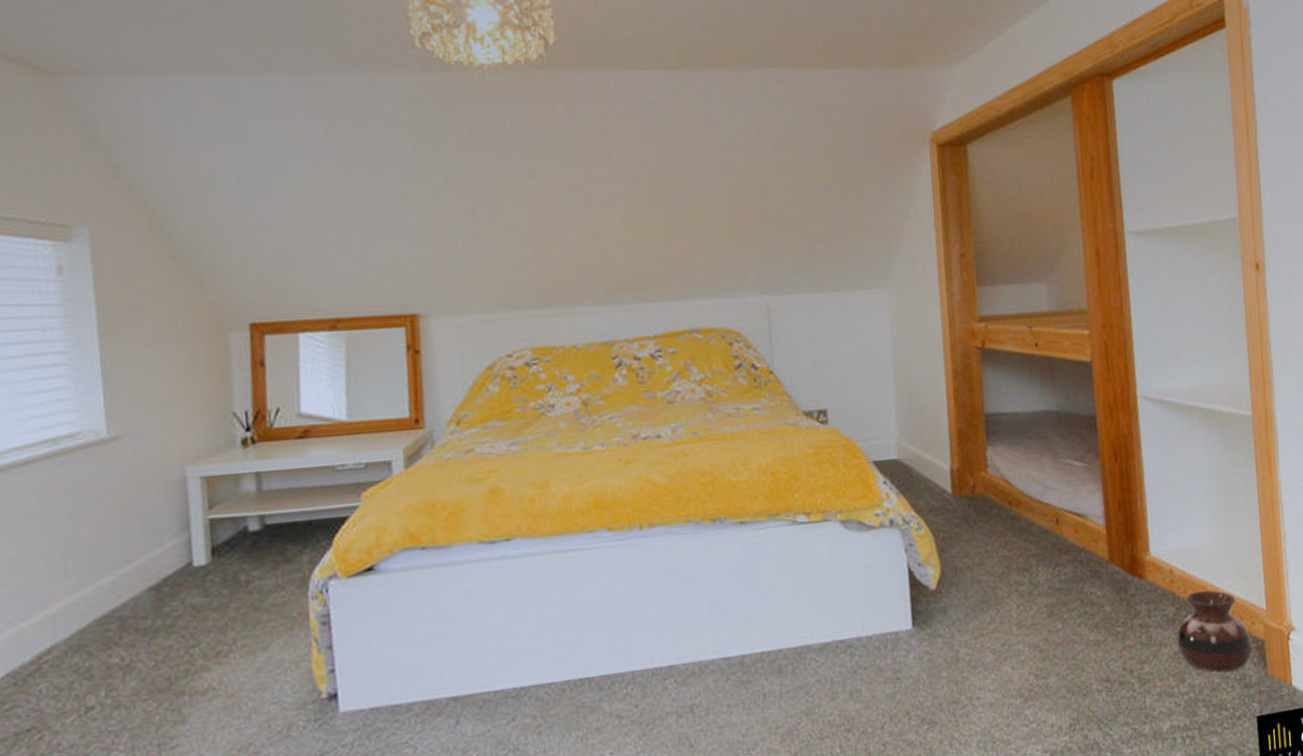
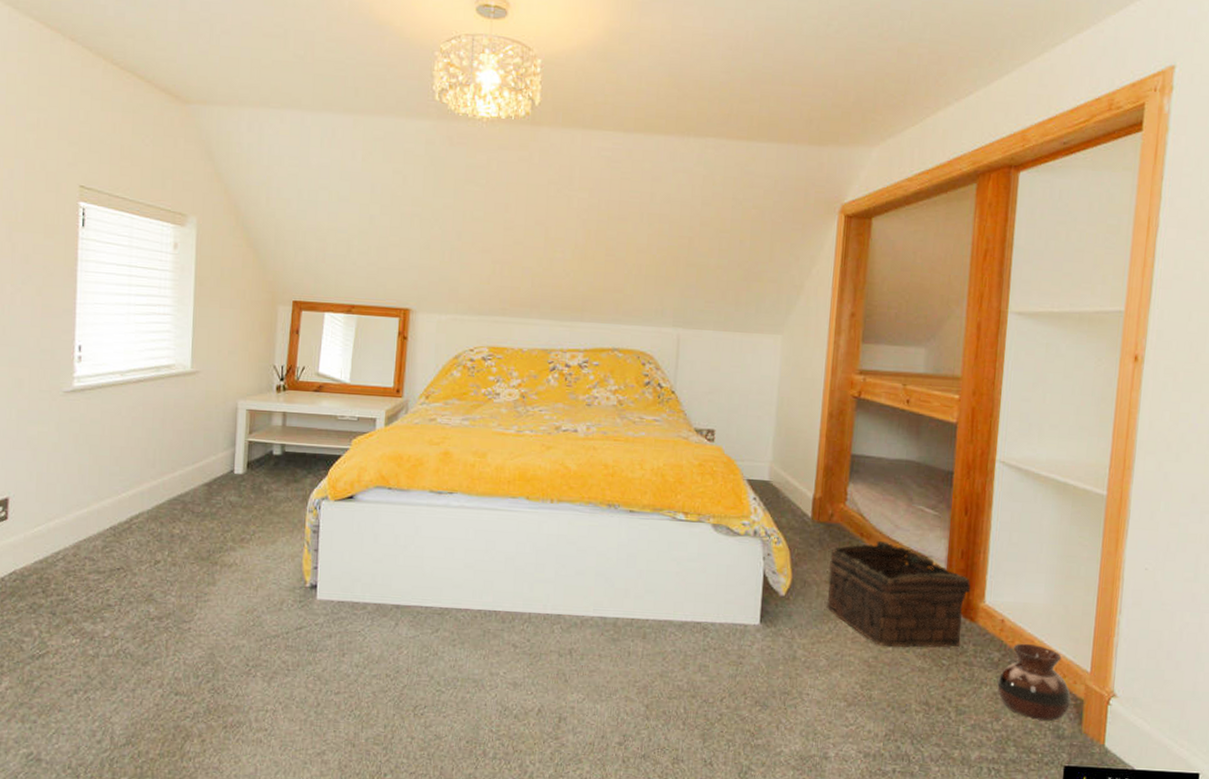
basket: none [979,506,1134,626] -> present [826,541,971,648]

